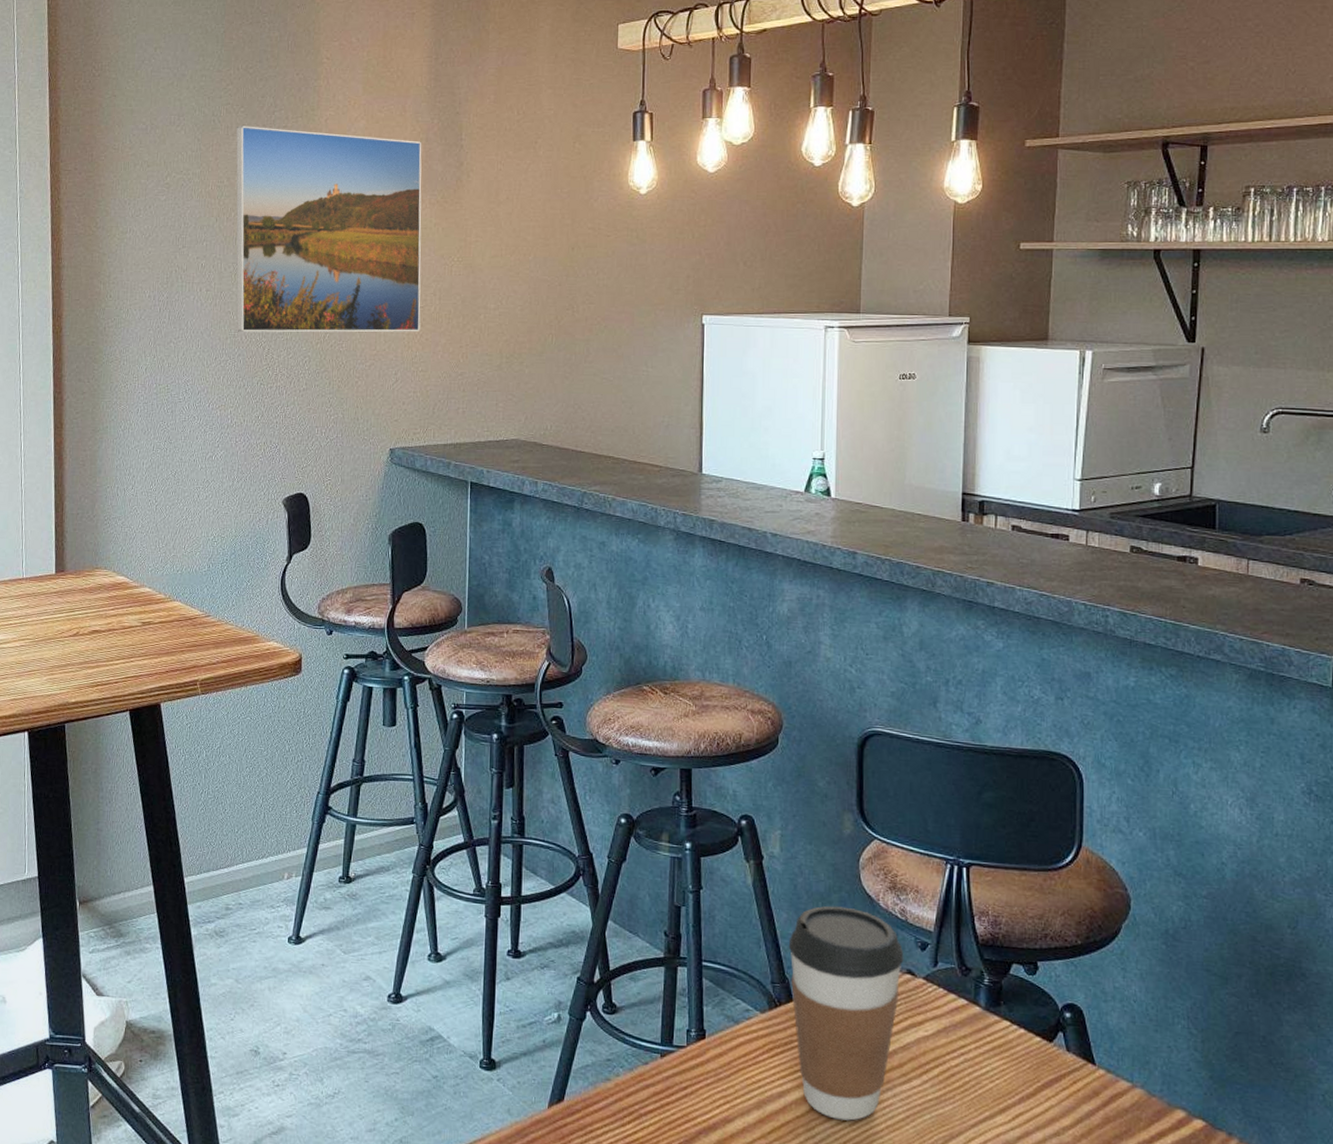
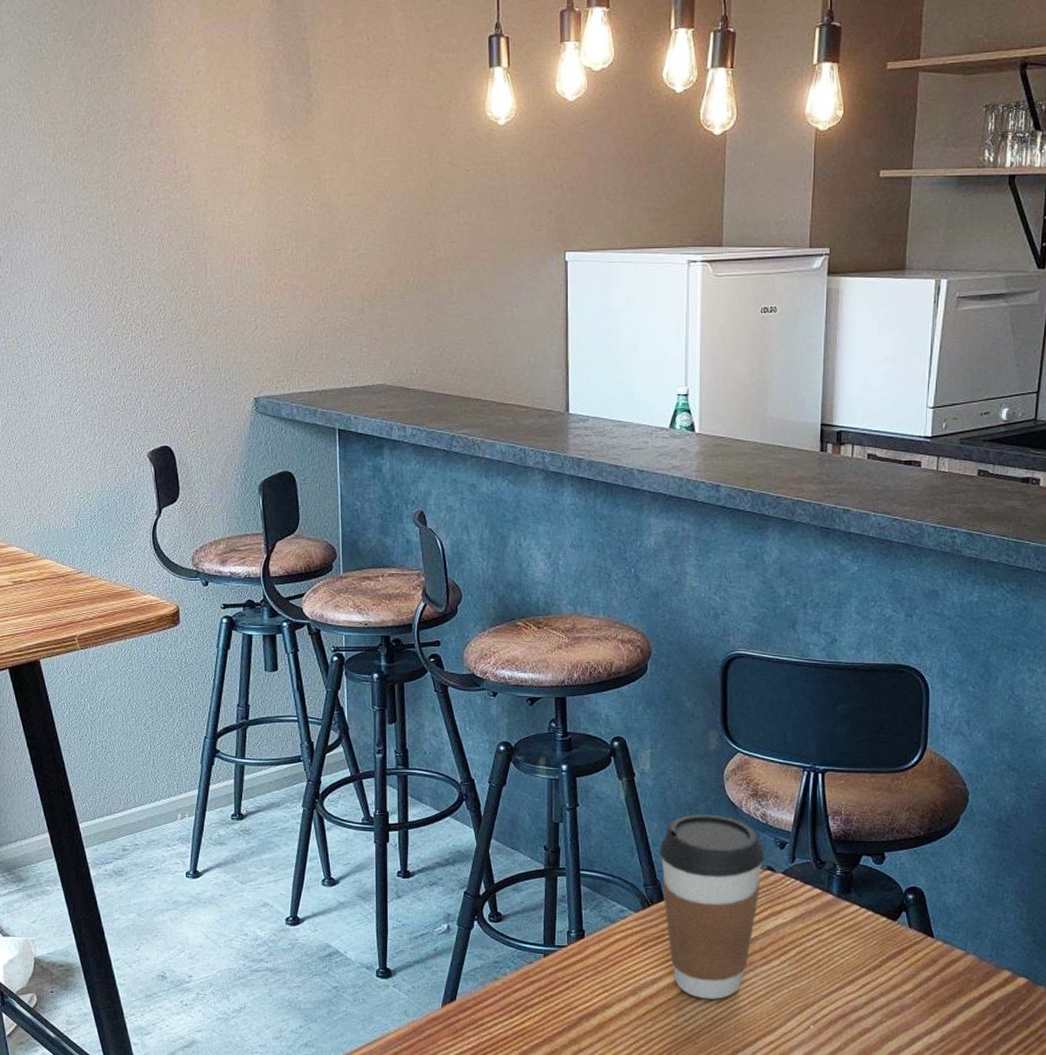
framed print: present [236,126,422,333] -> none [66,55,278,280]

